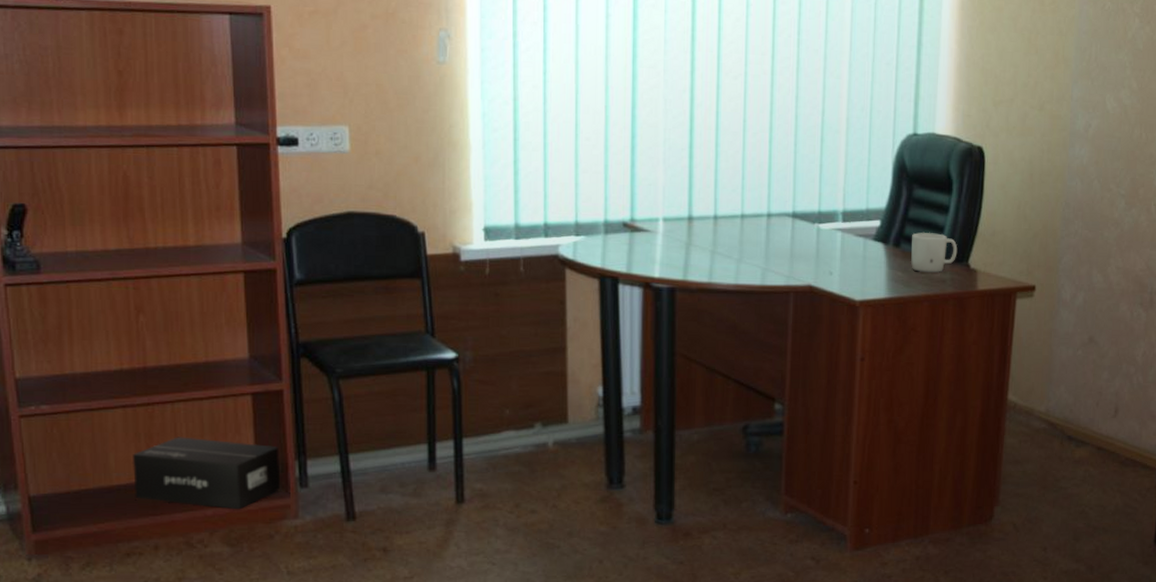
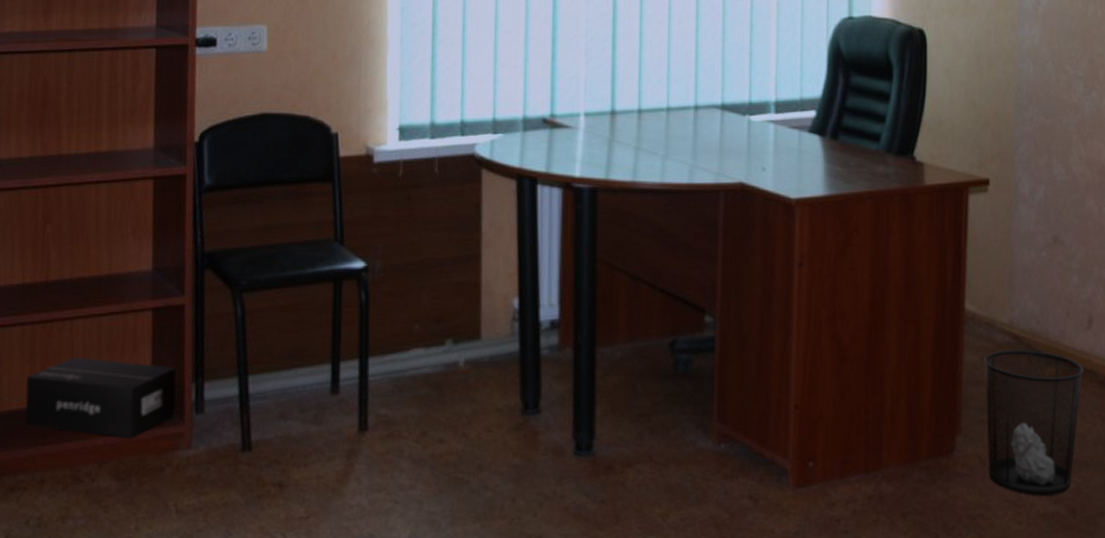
mug: present [910,232,958,273] -> none [850,123,901,168]
waste bin: none [1020,434,1108,556] -> present [984,349,1084,496]

